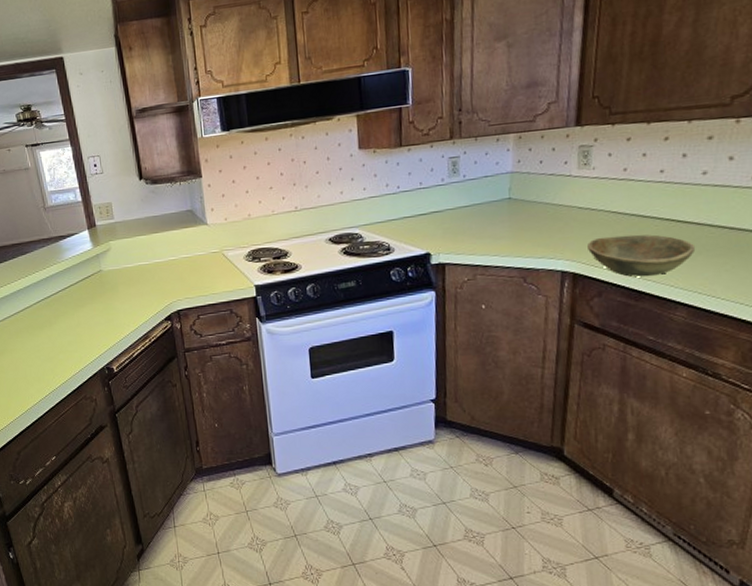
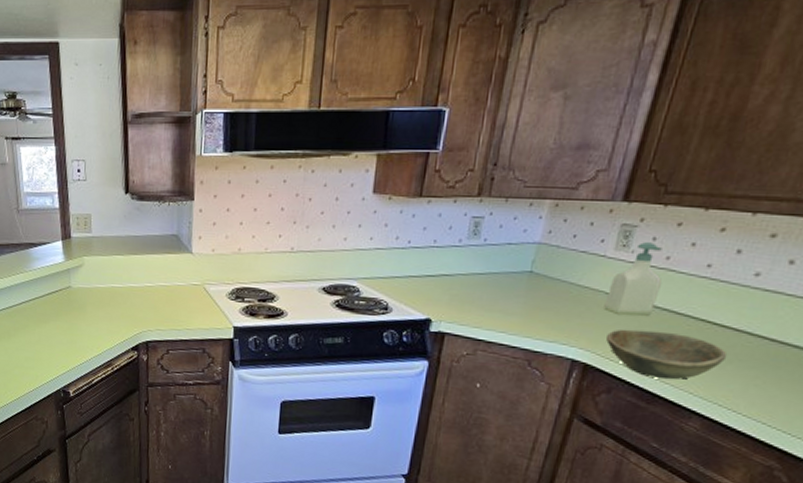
soap bottle: none [579,158,625,226] -> present [604,242,662,317]

